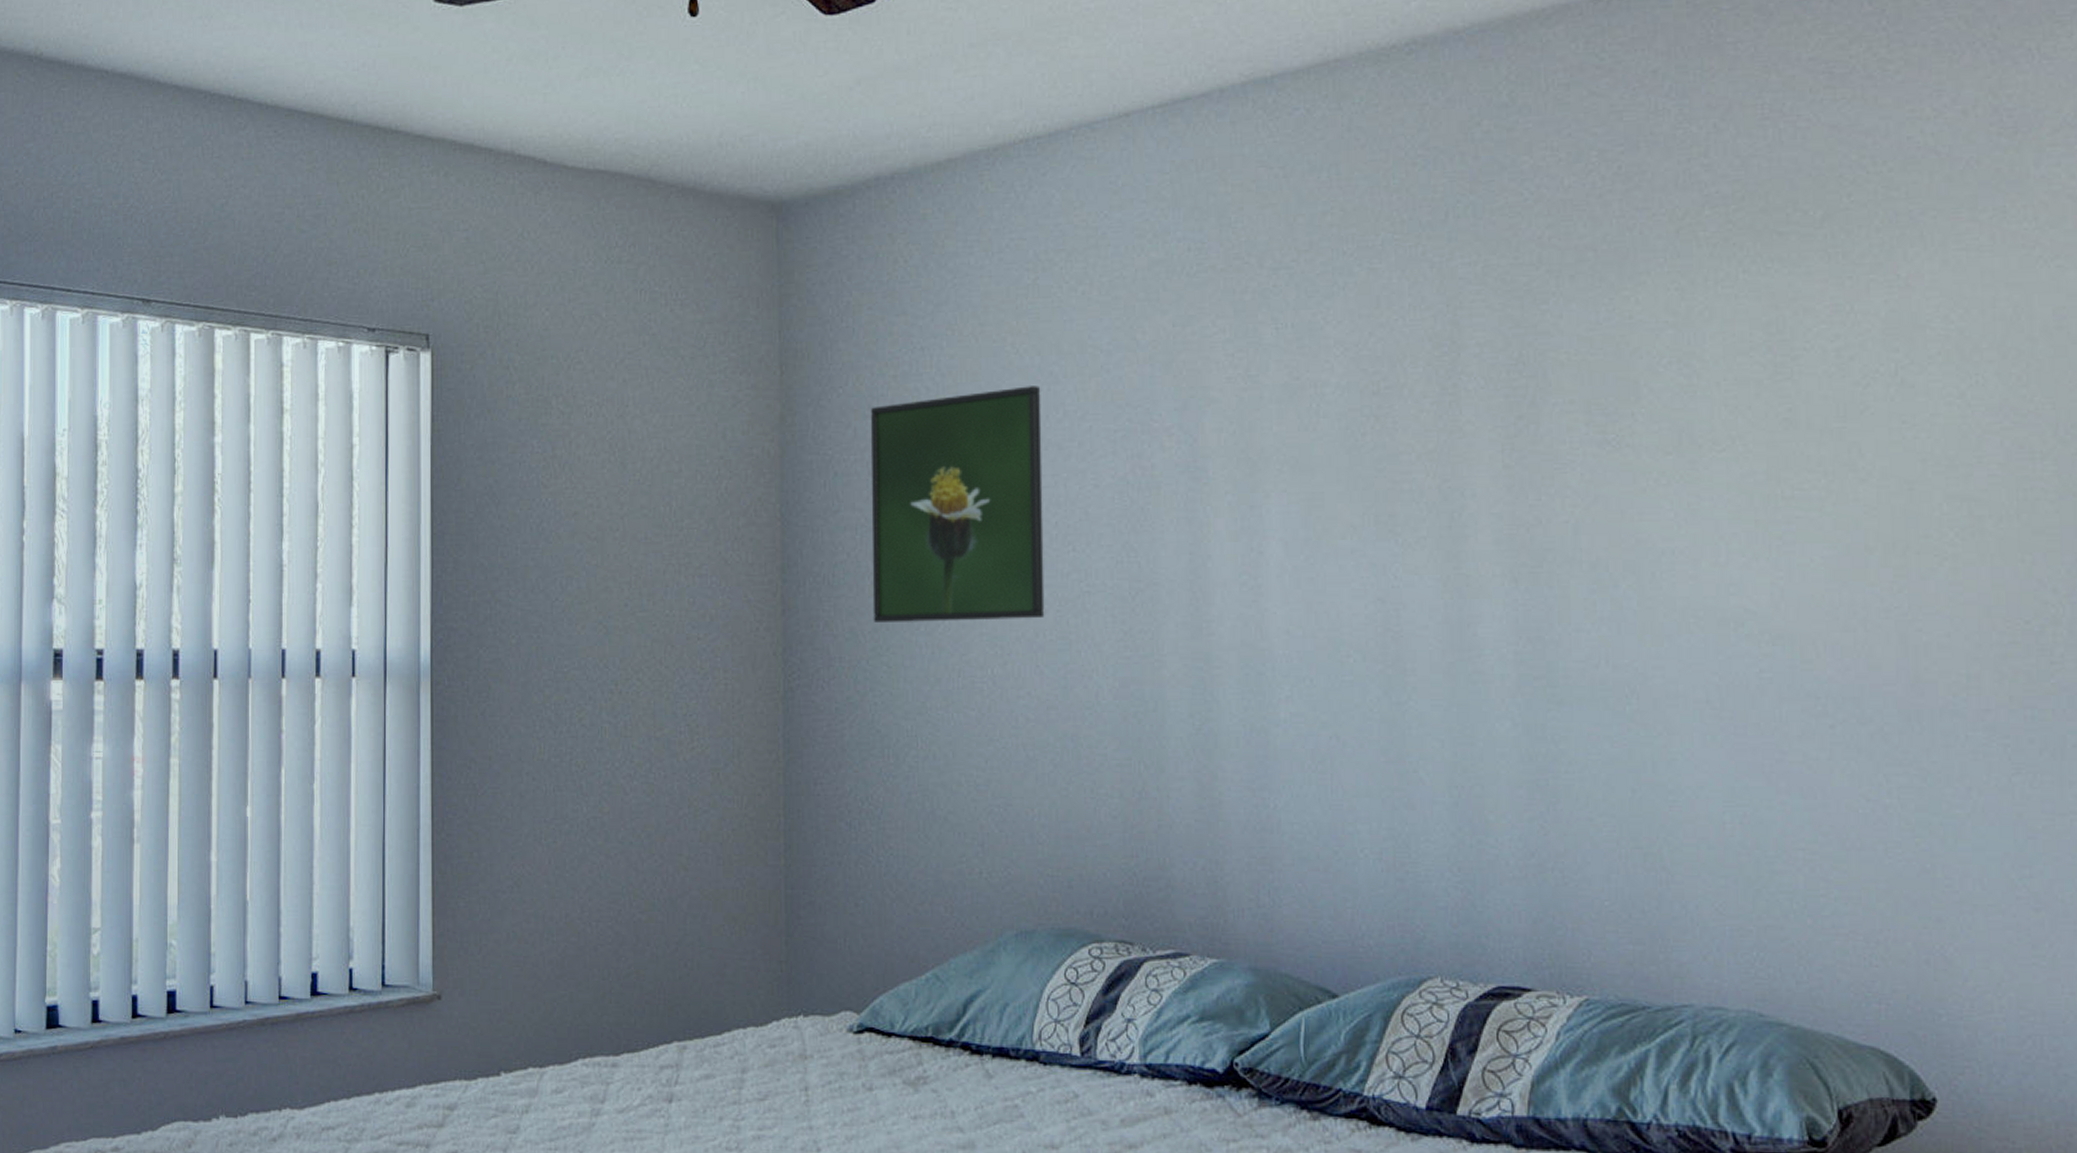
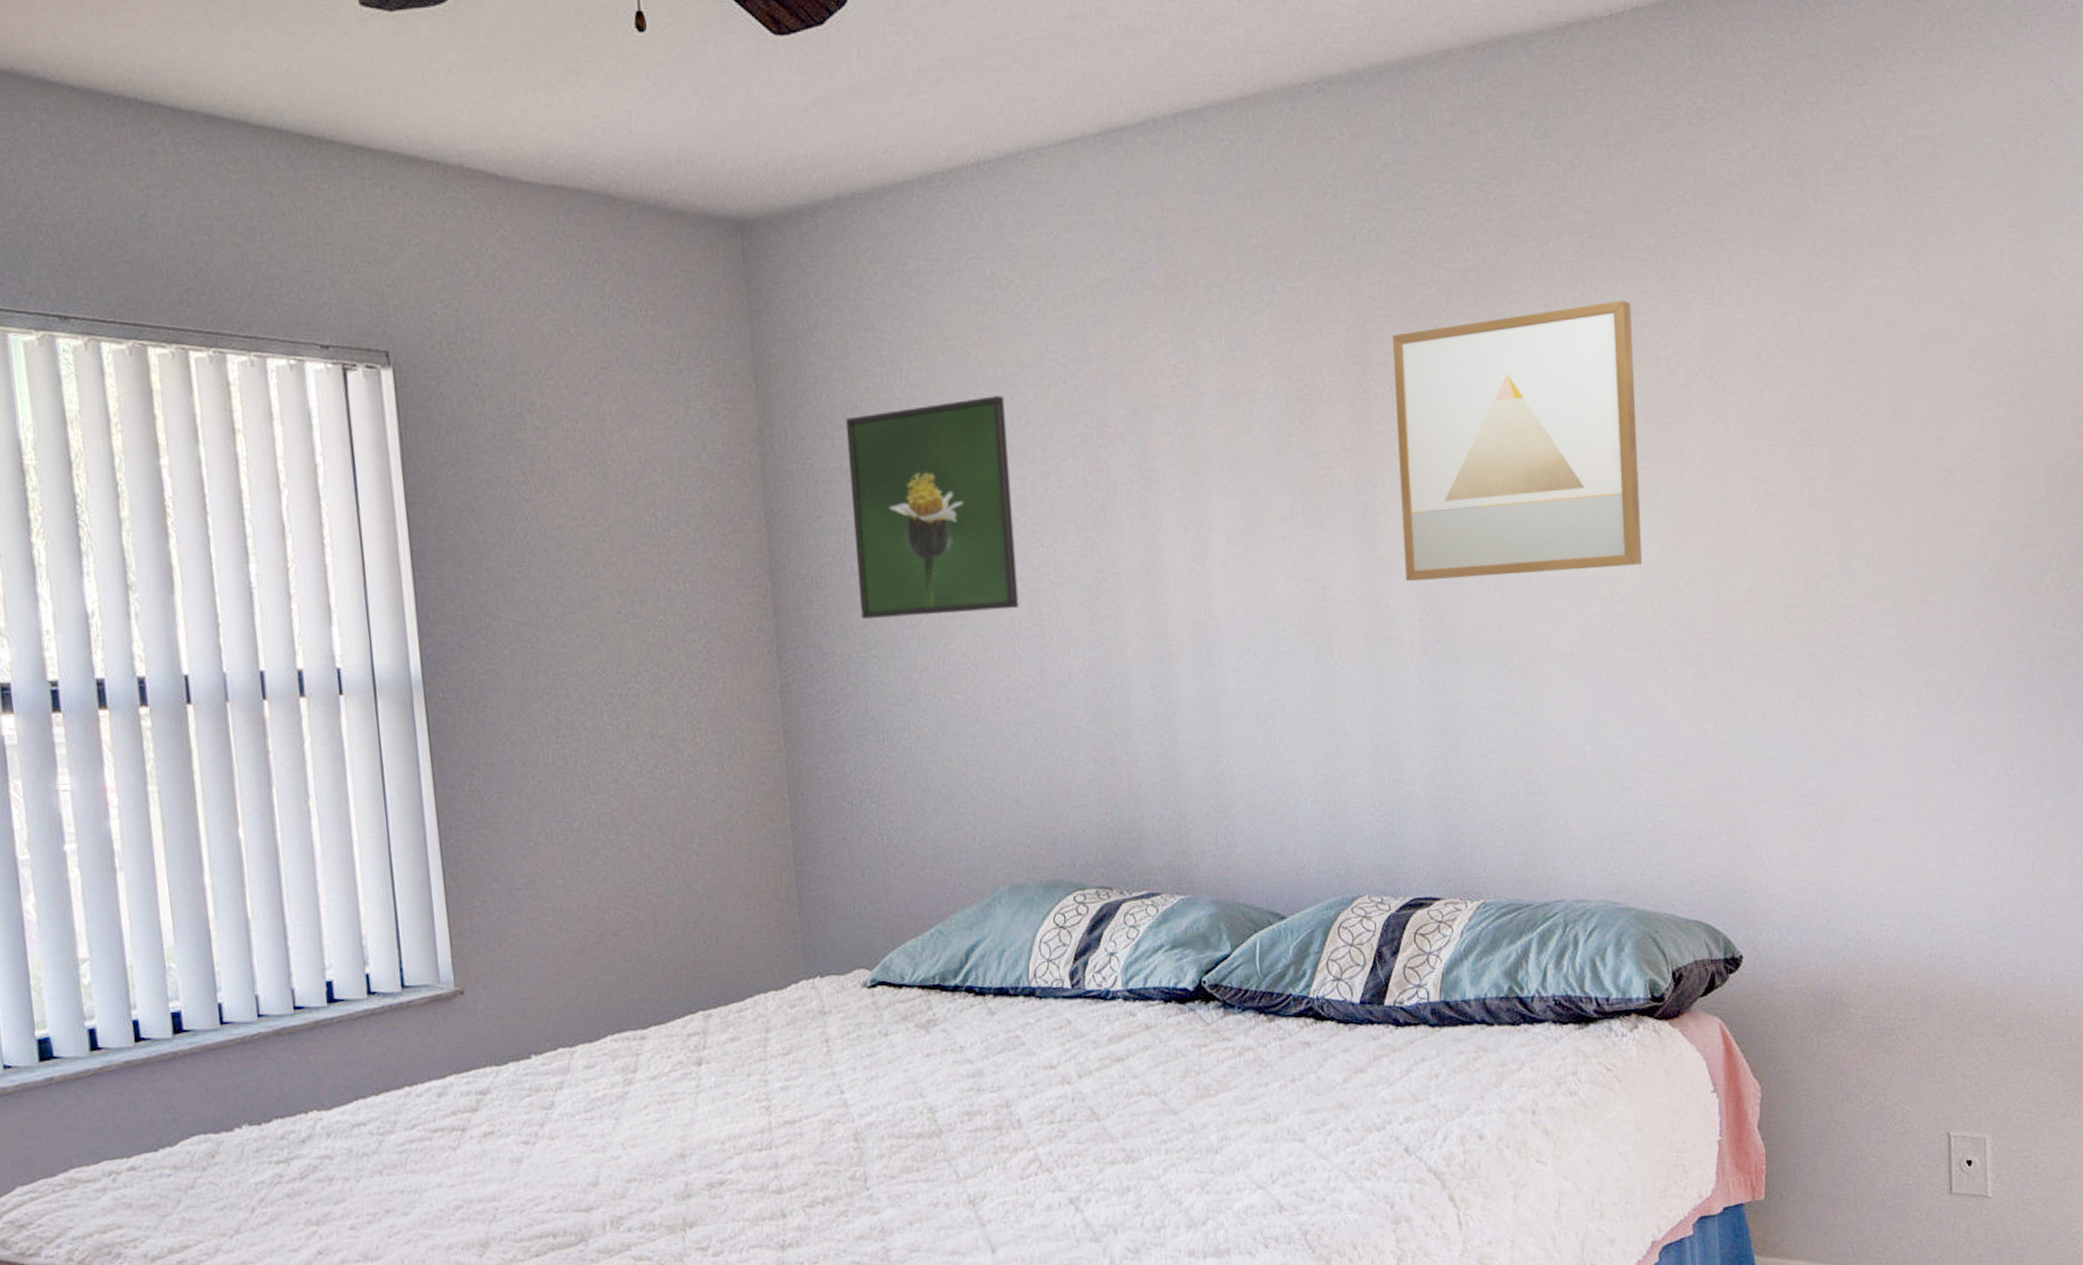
wall art: none [1489,282,1803,607] -> present [1392,300,1643,582]

